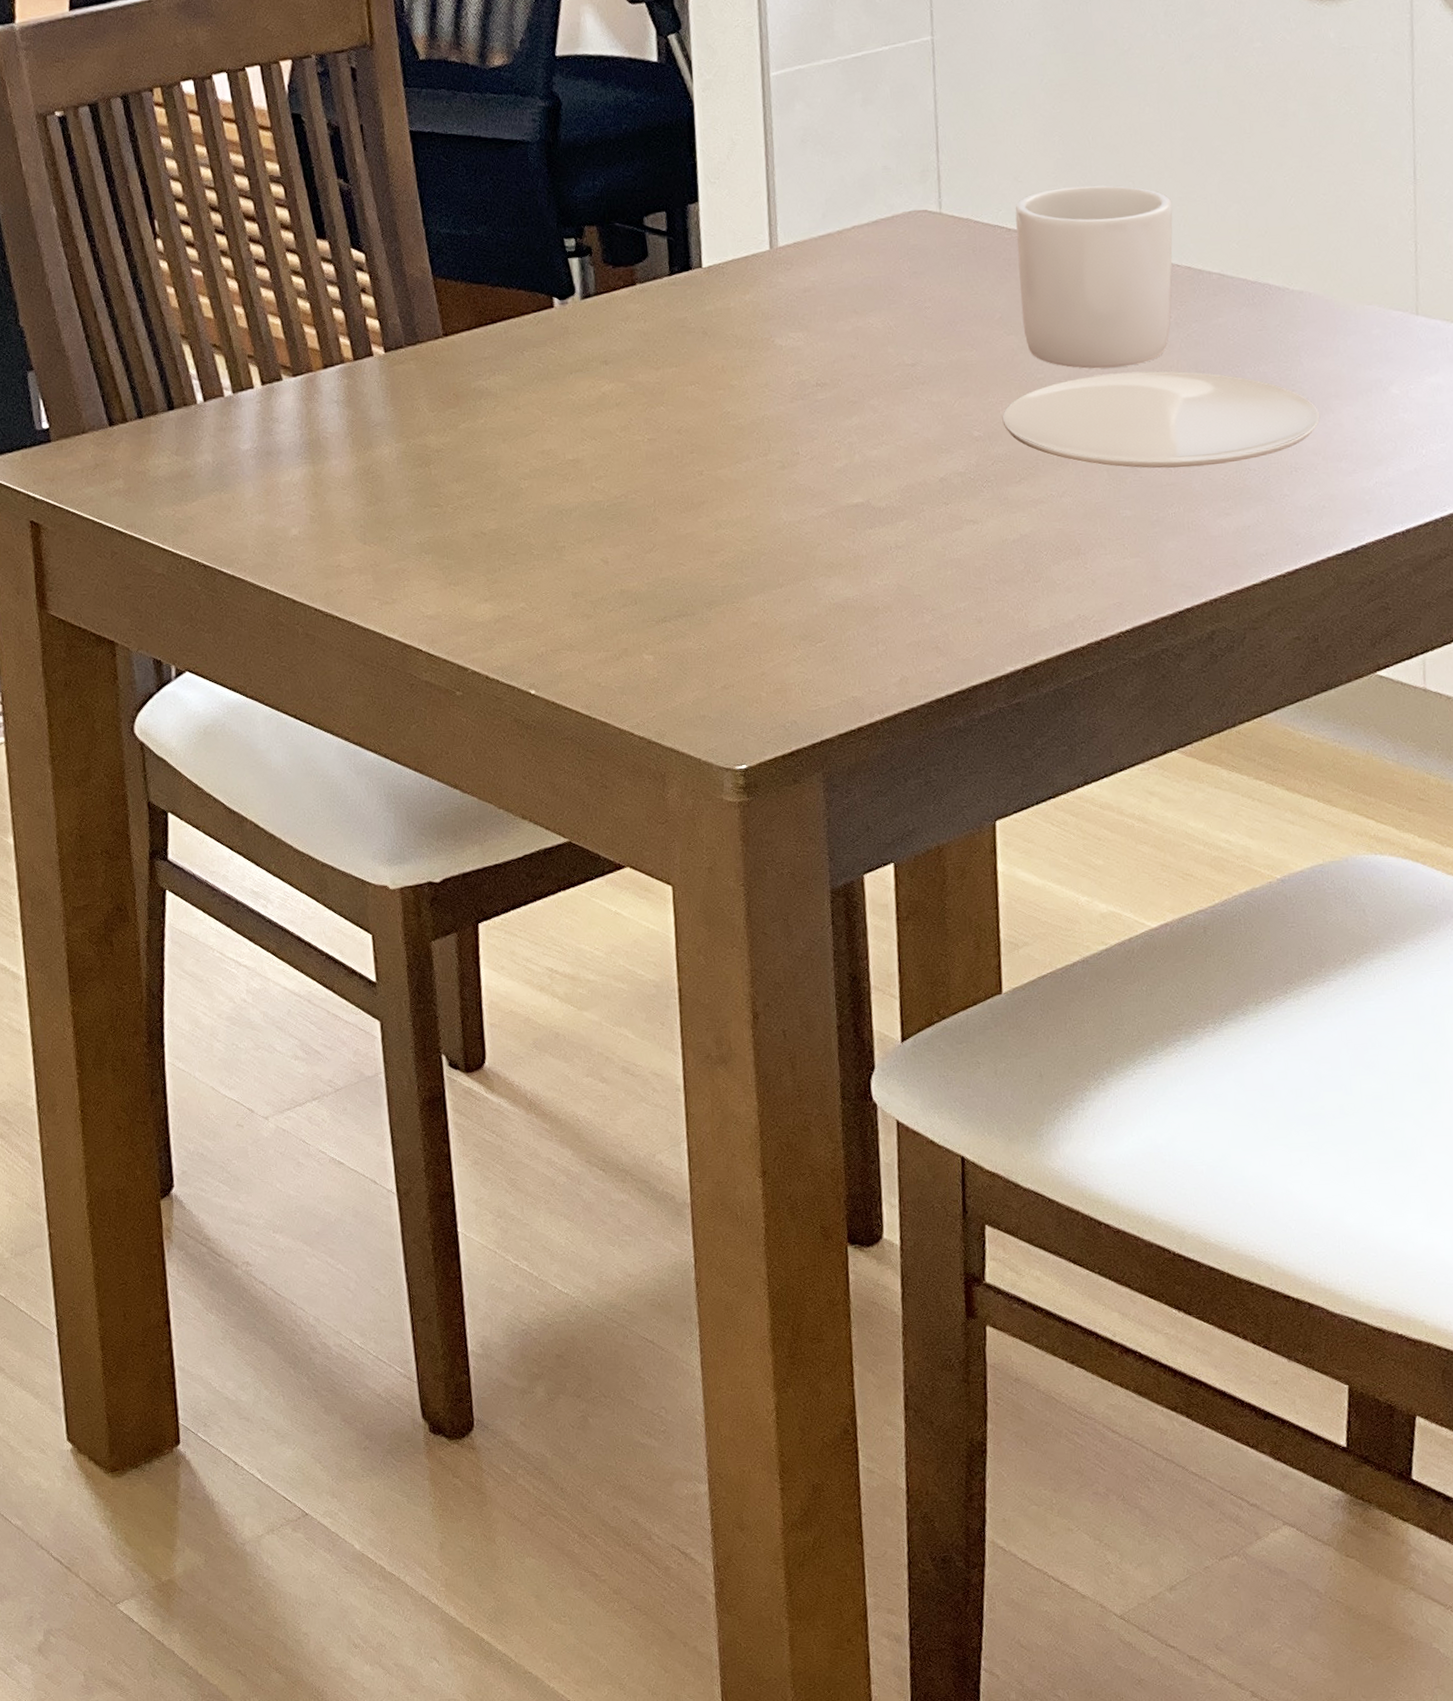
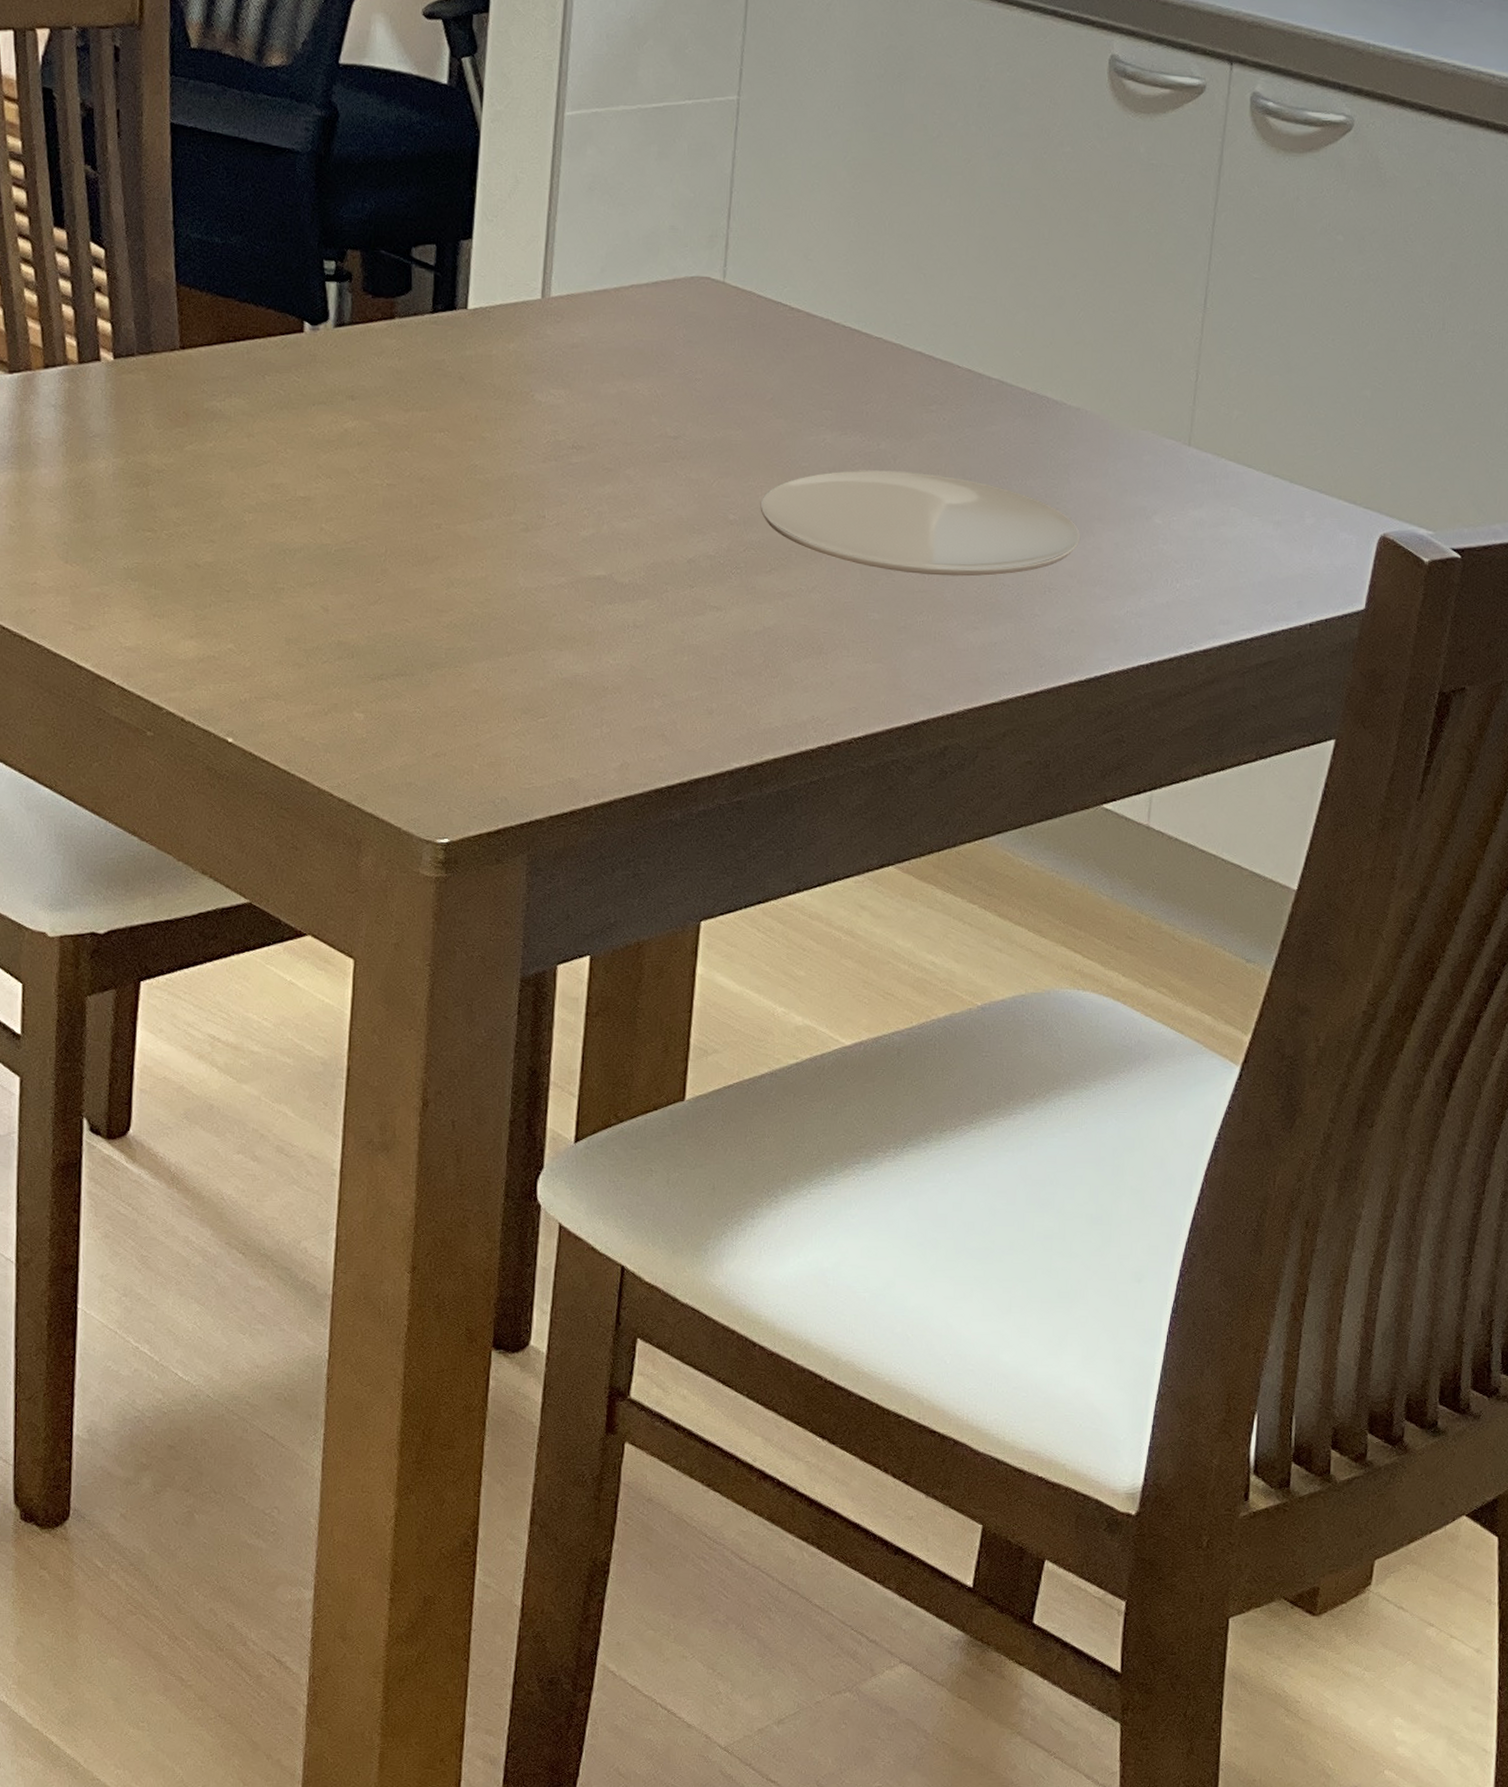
mug: present [1015,185,1173,369] -> none [793,271,961,465]

